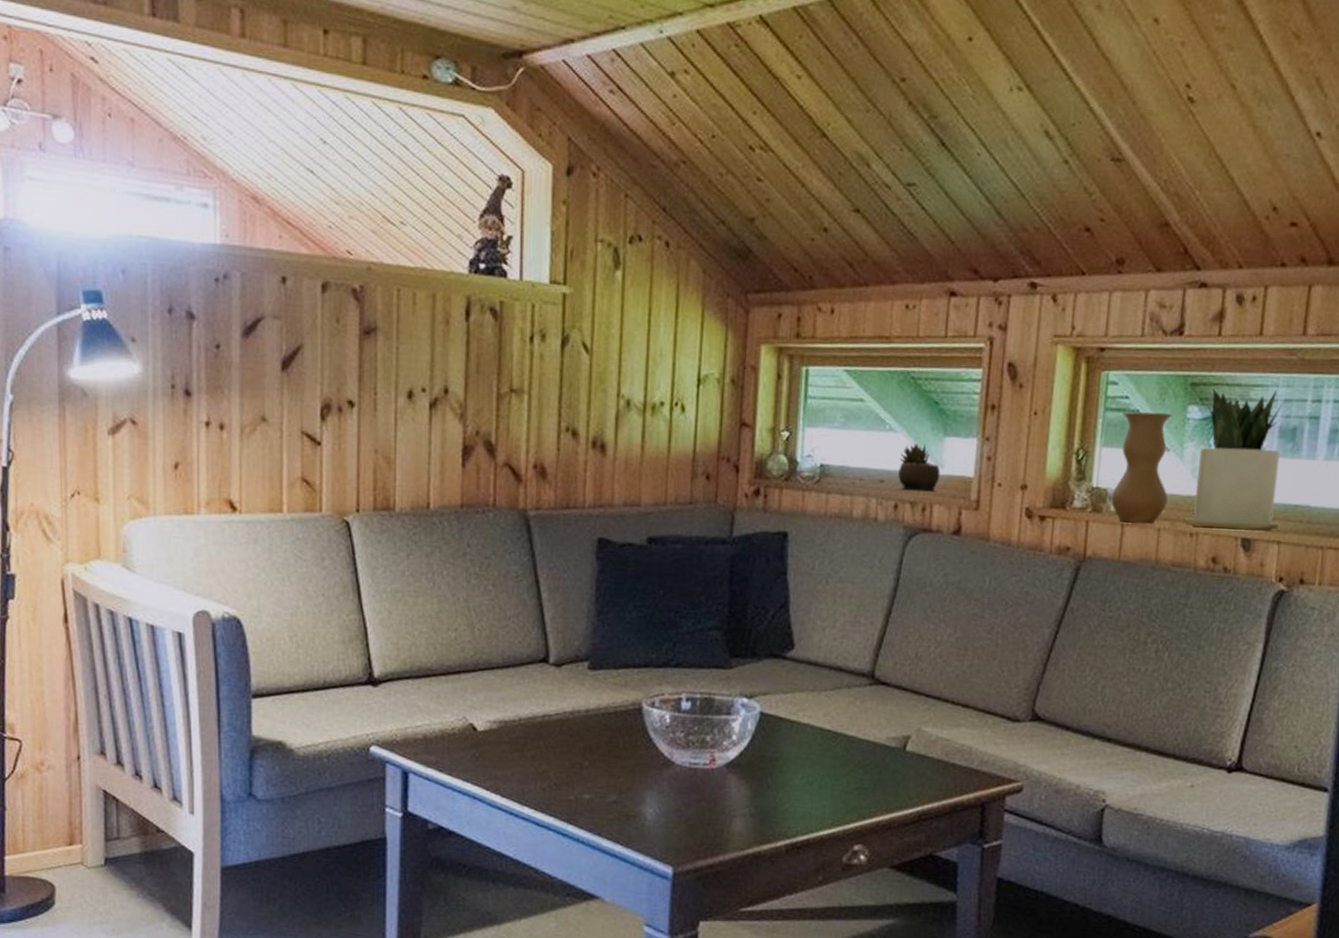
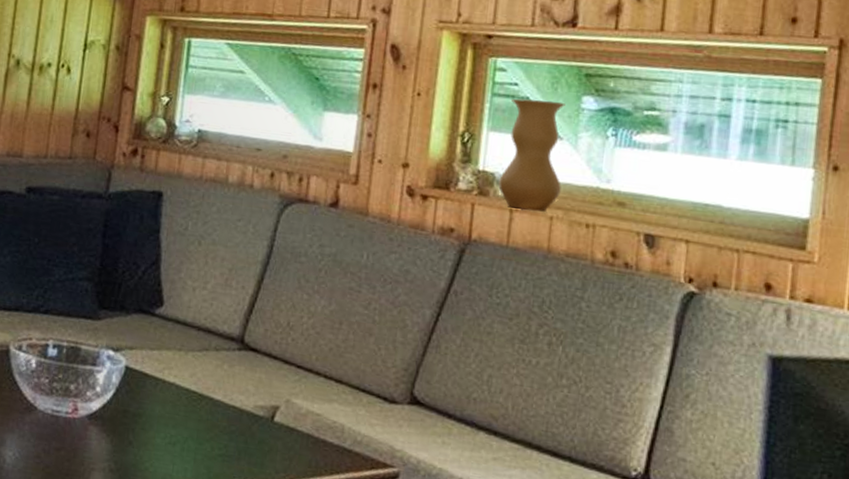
succulent plant: present [896,443,940,492] -> none [273,116,319,164]
planter: present [1185,389,1286,531] -> none [580,81,692,229]

